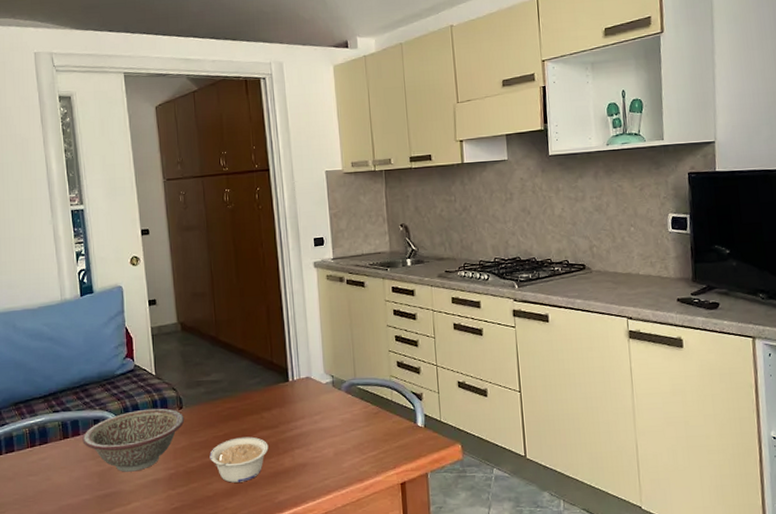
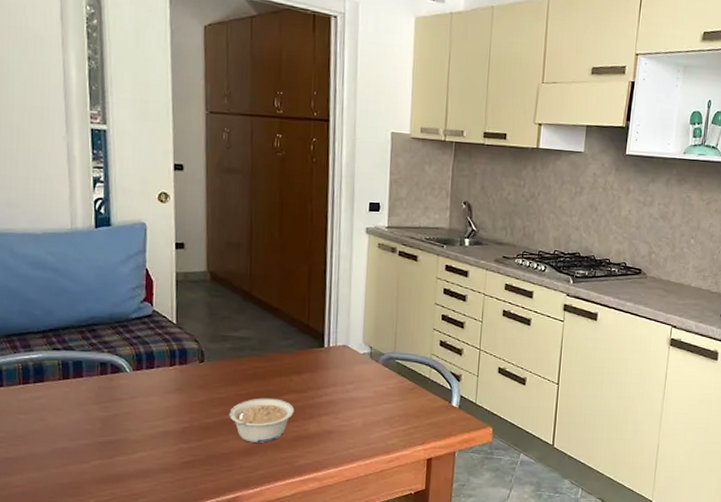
decorative bowl: present [82,408,185,472] -> none [85,358,205,421]

